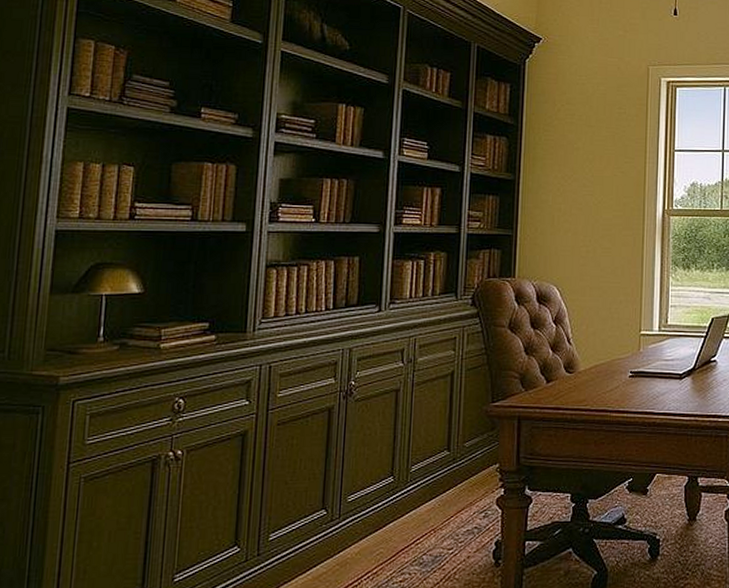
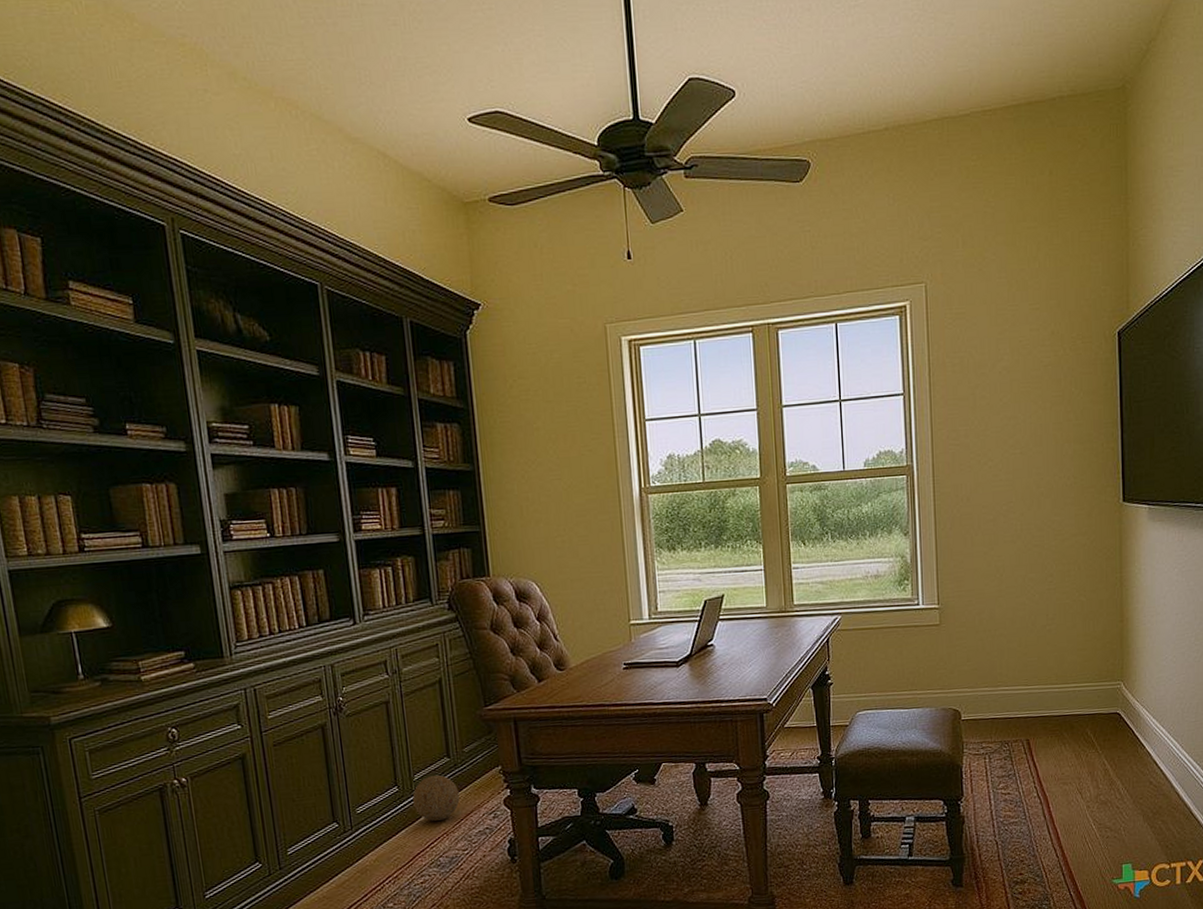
decorative ball: none [406,467,454,517] -> present [412,774,460,822]

